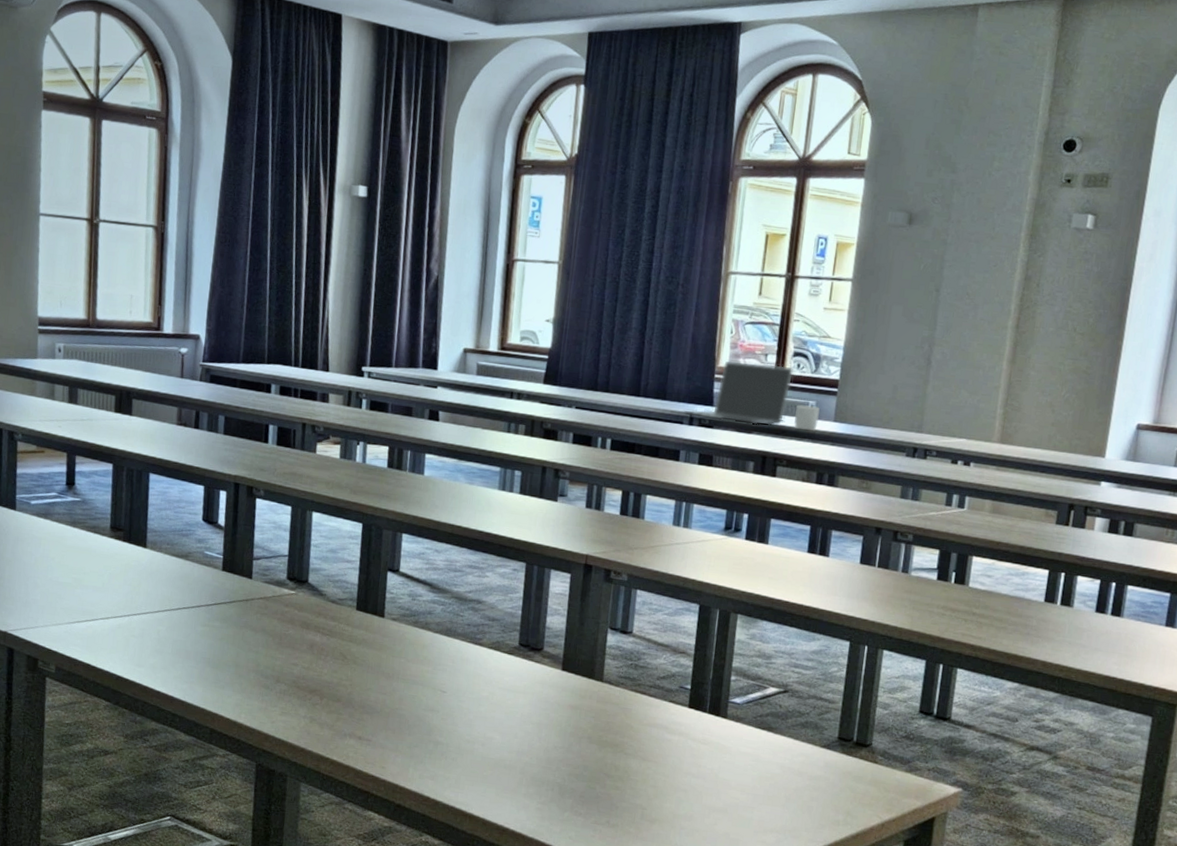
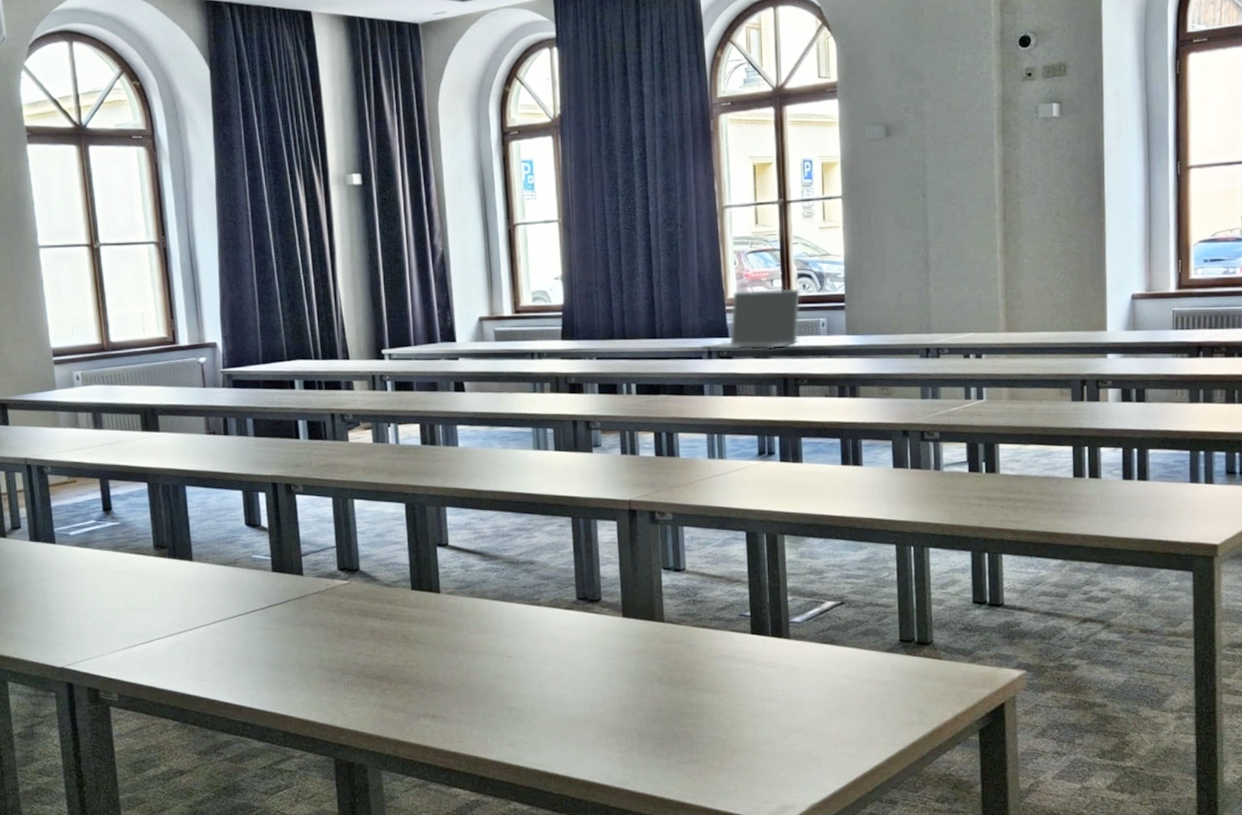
mug: present [794,405,820,432] -> none [807,323,831,348]

